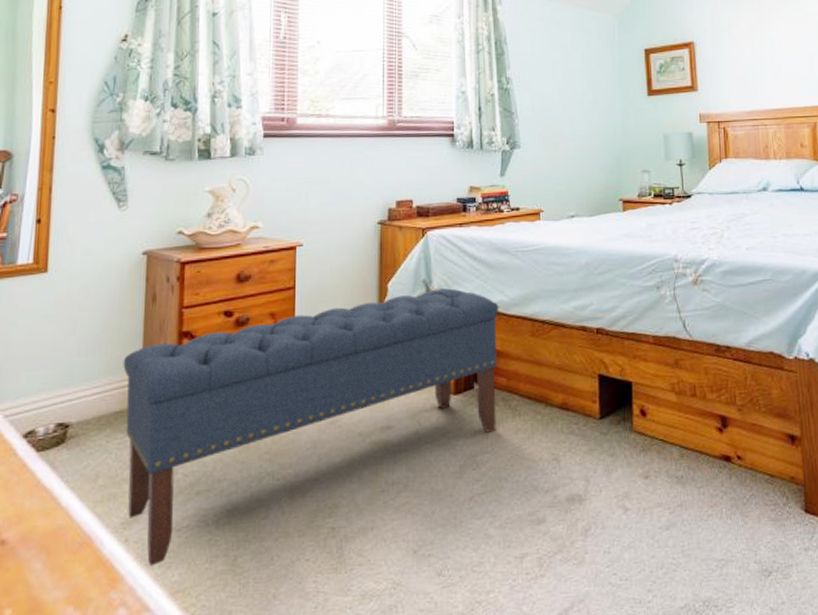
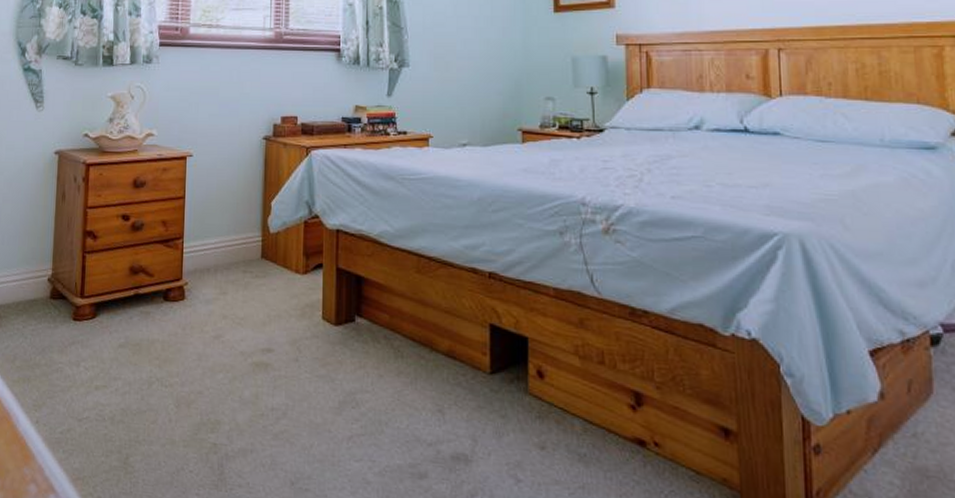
bench: present [123,288,499,567] -> none [37,212,383,451]

